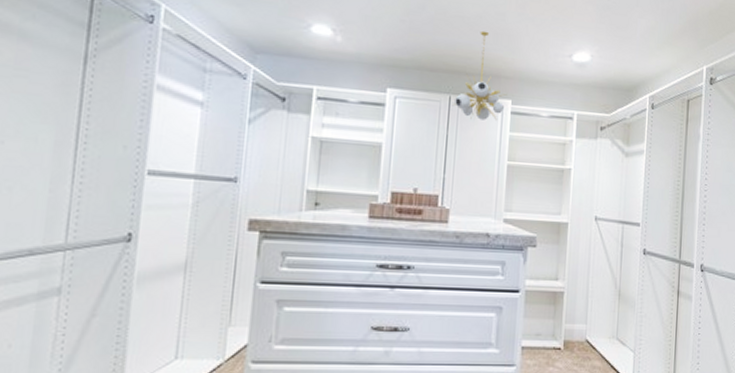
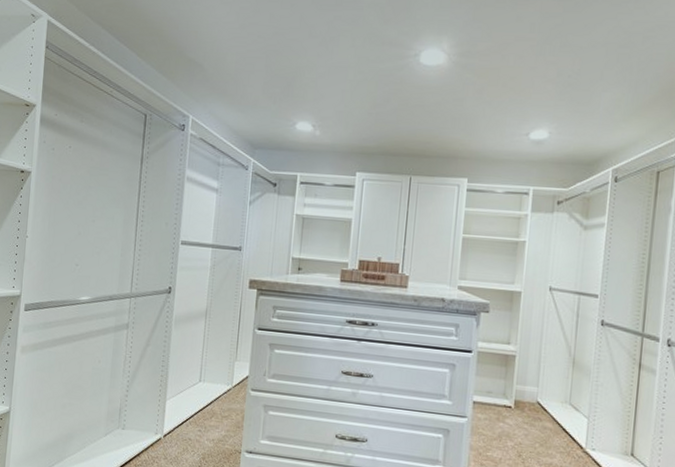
chandelier: present [453,30,508,120] -> none [413,117,464,198]

